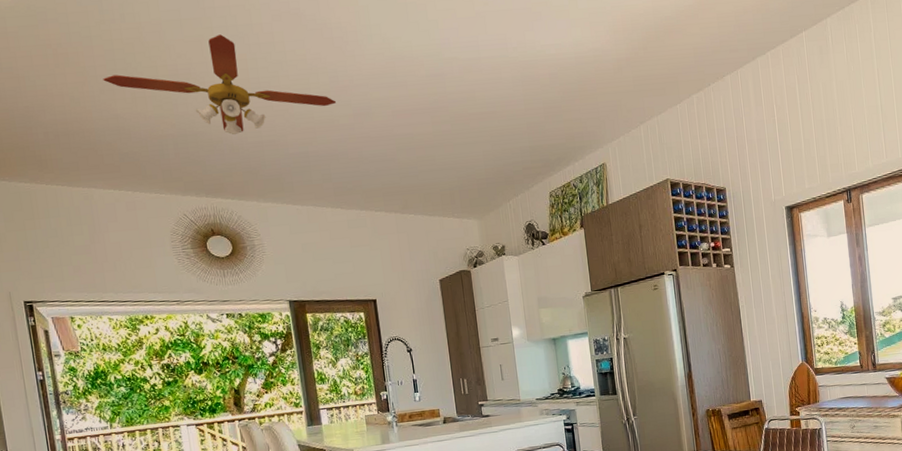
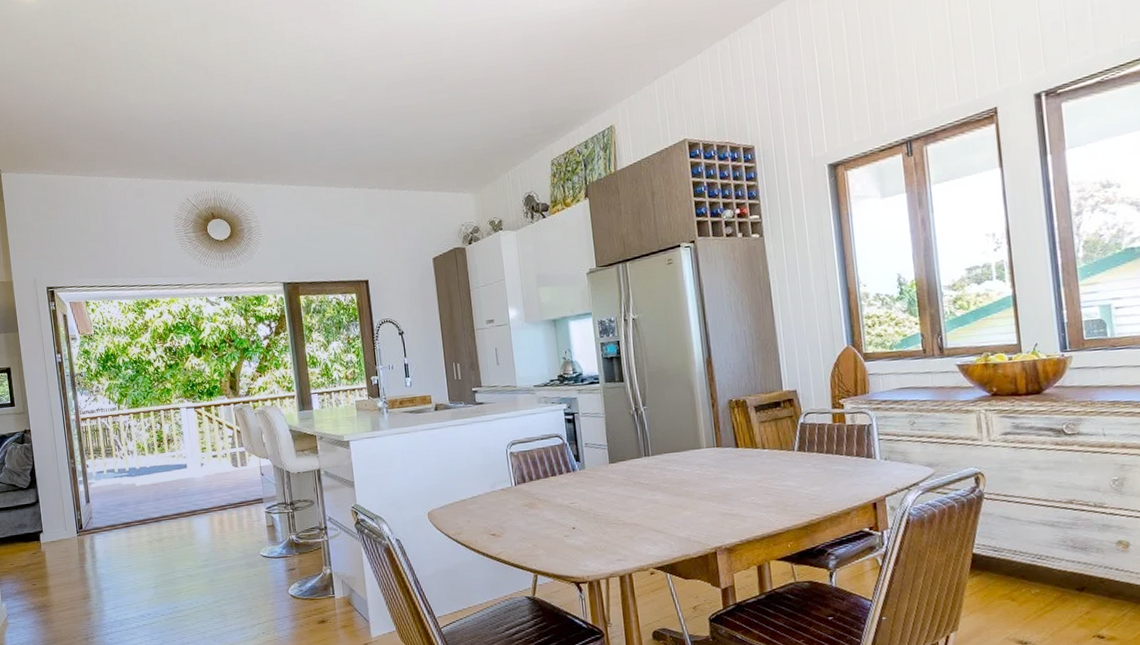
ceiling fan: present [103,34,337,135] -> none [117,18,332,118]

